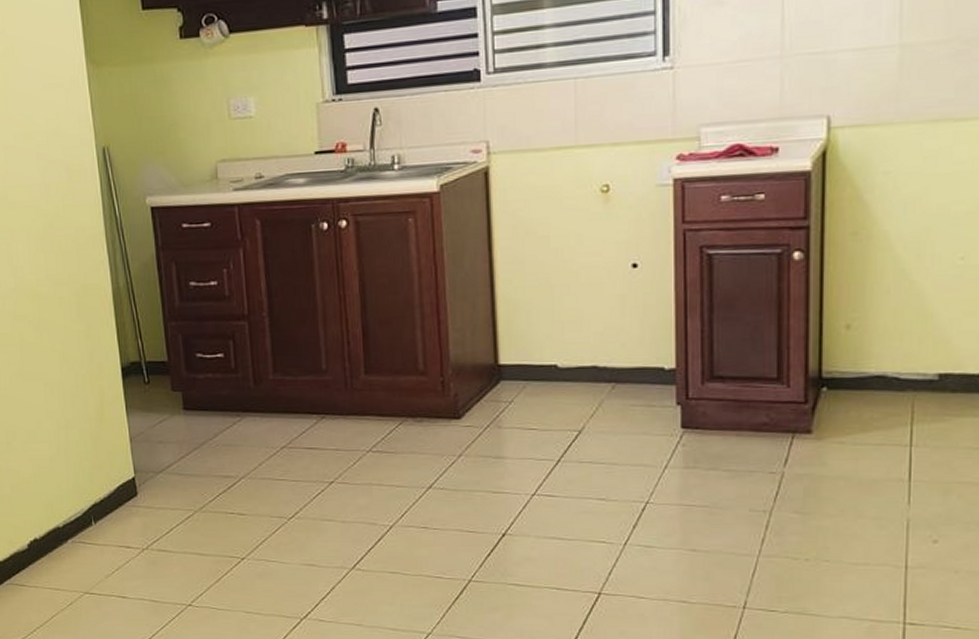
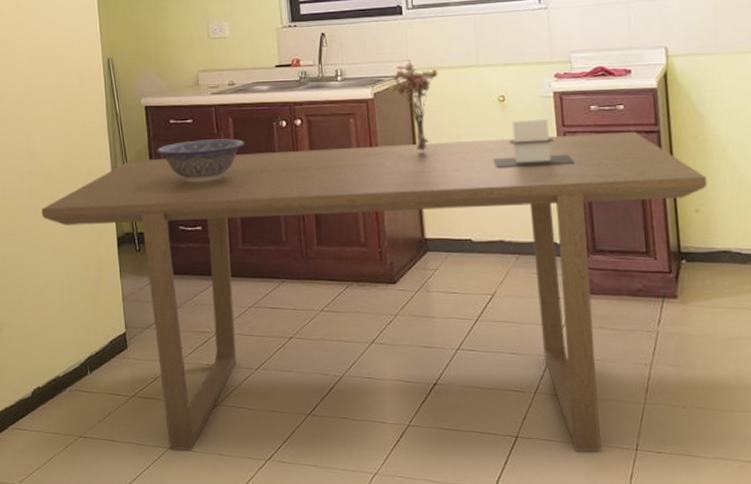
dining table: none [29,227,866,610] -> present [41,131,708,451]
decorative bowl: none [167,245,276,301] -> present [157,138,245,183]
bouquet: none [458,145,524,258] -> present [388,63,438,152]
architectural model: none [590,213,696,276] -> present [493,118,576,167]

